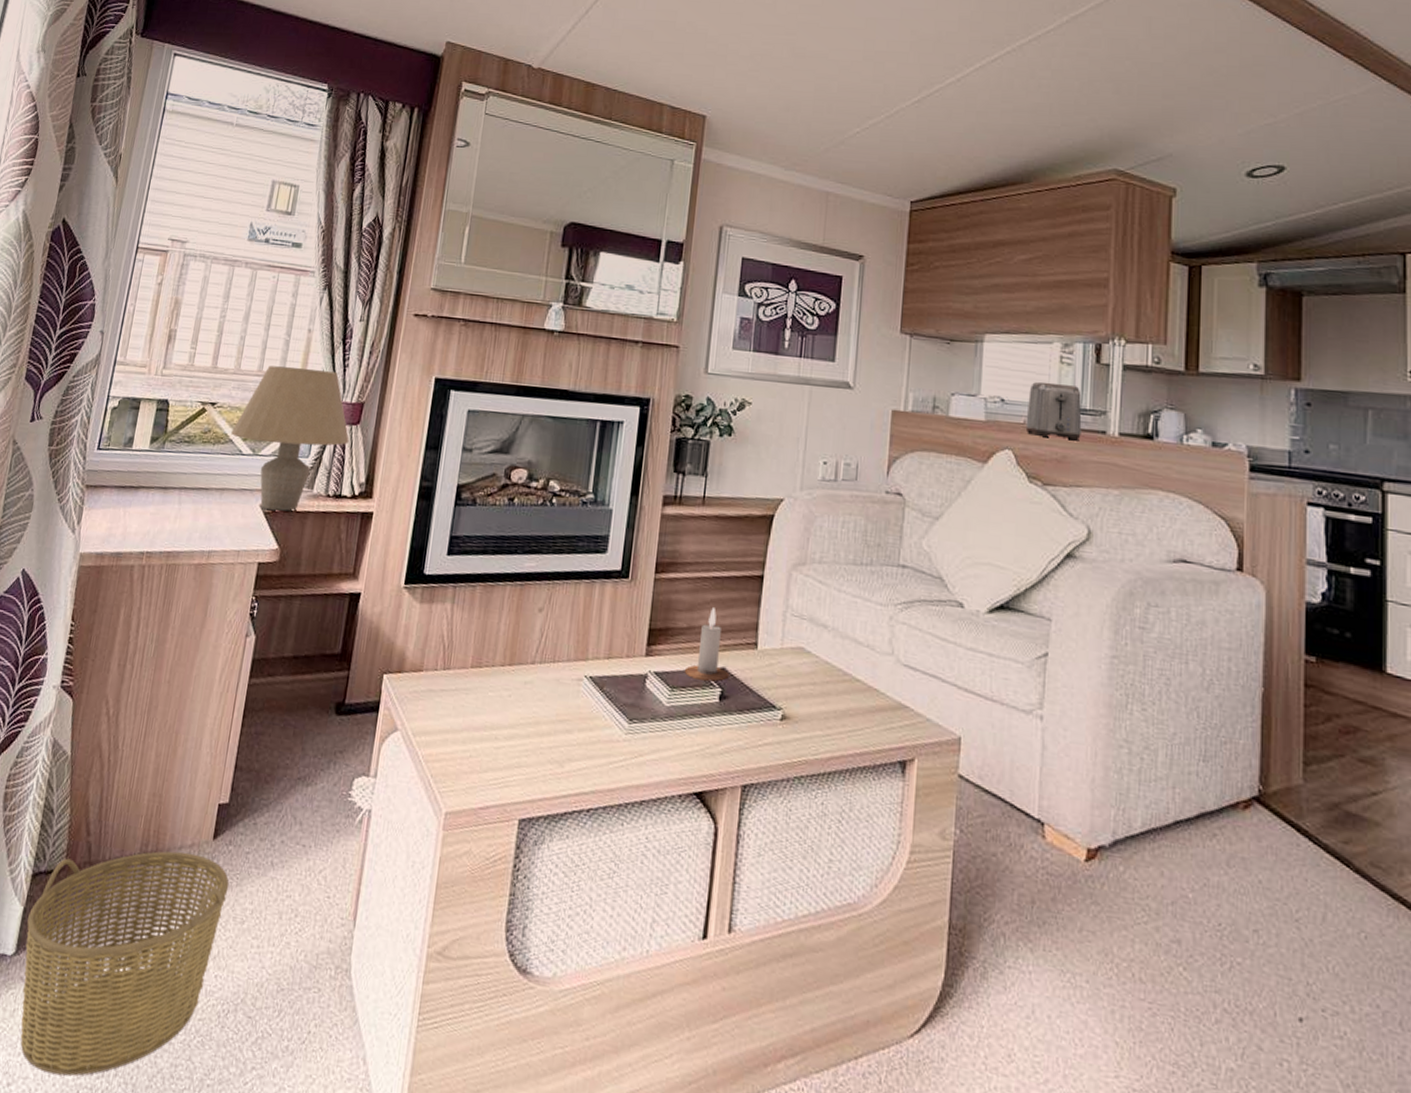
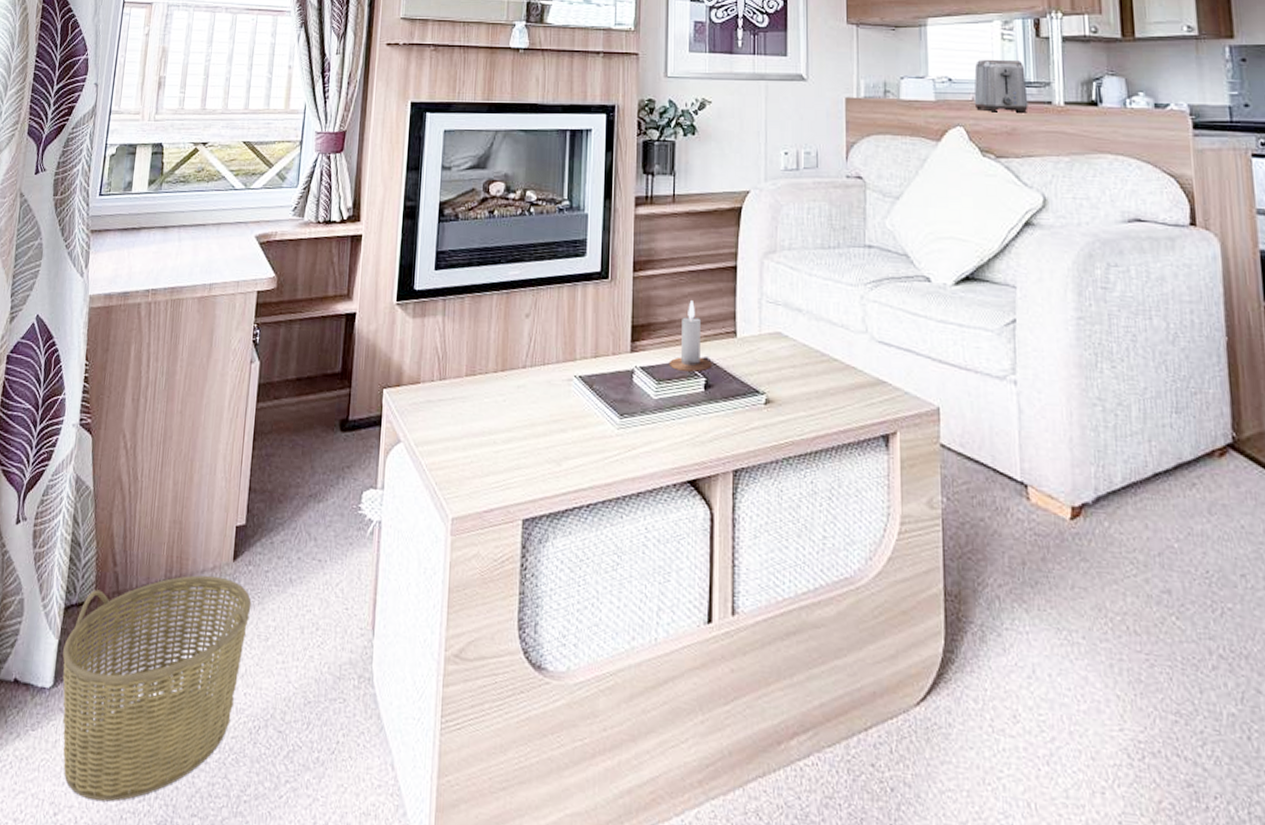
table lamp: present [231,365,349,511] -> none [223,102,335,241]

